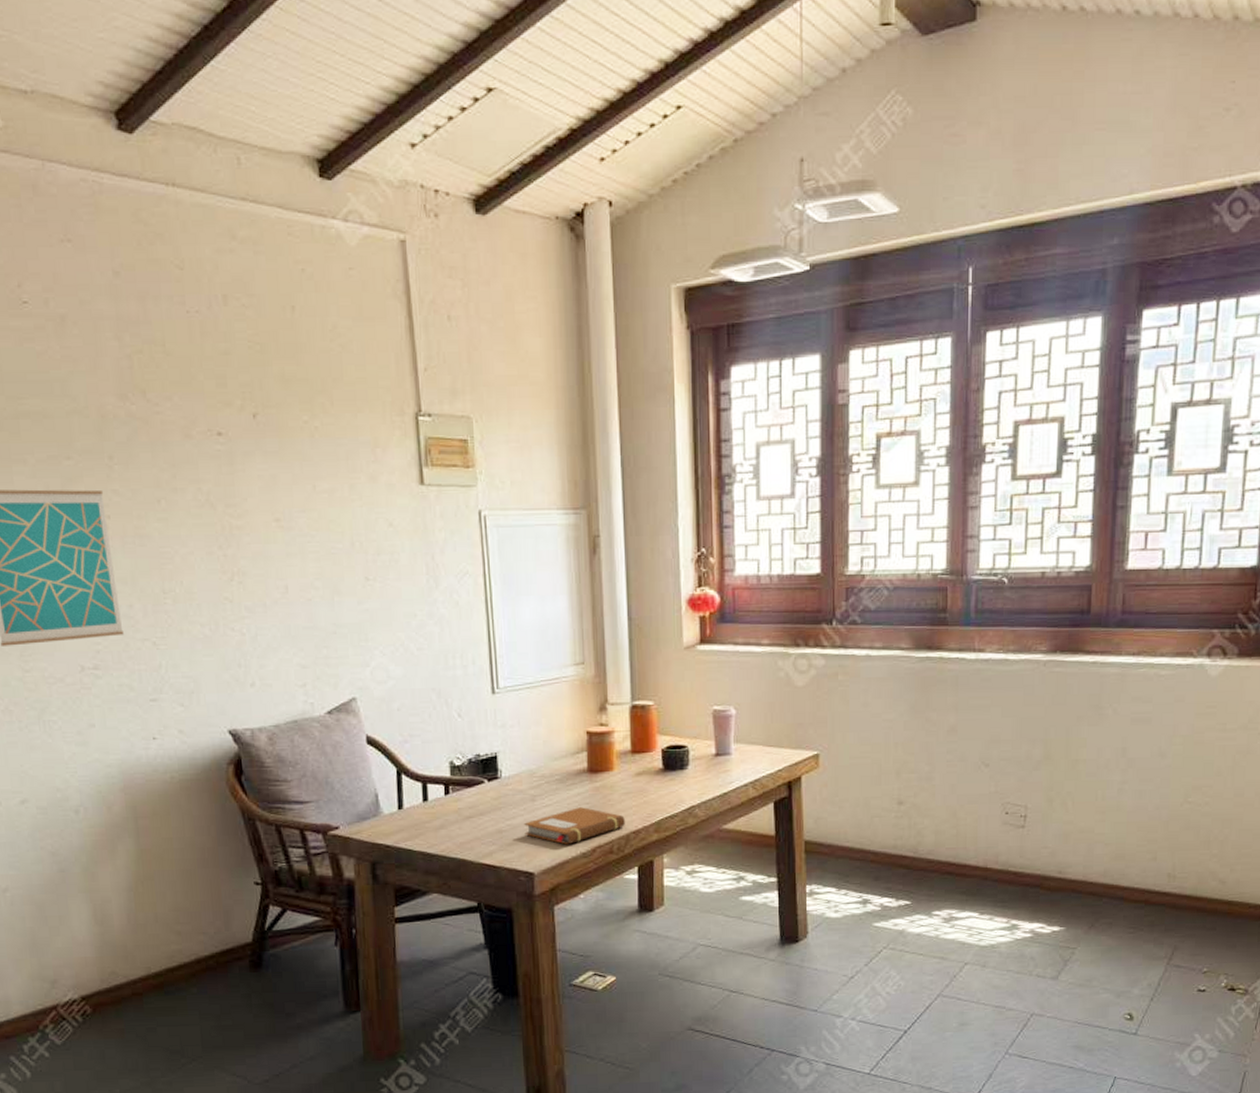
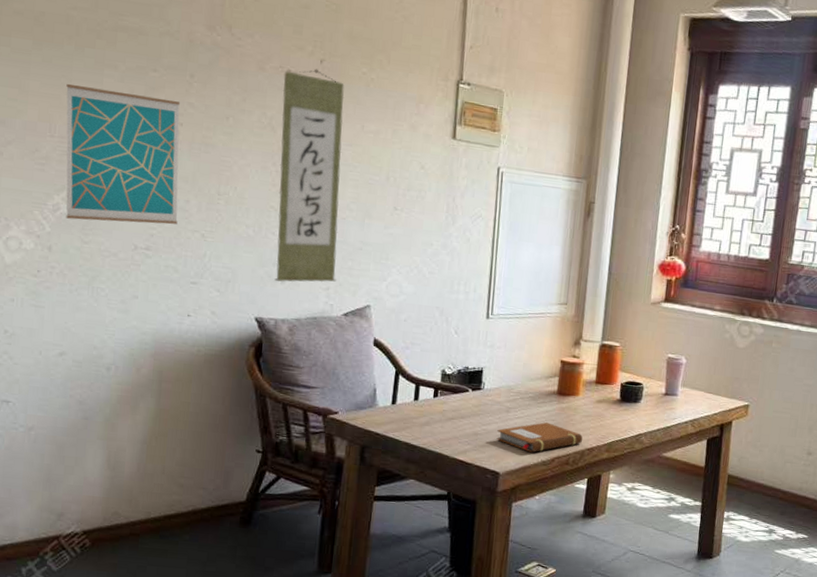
wall scroll: none [214,426,312,686] -> present [274,69,345,283]

